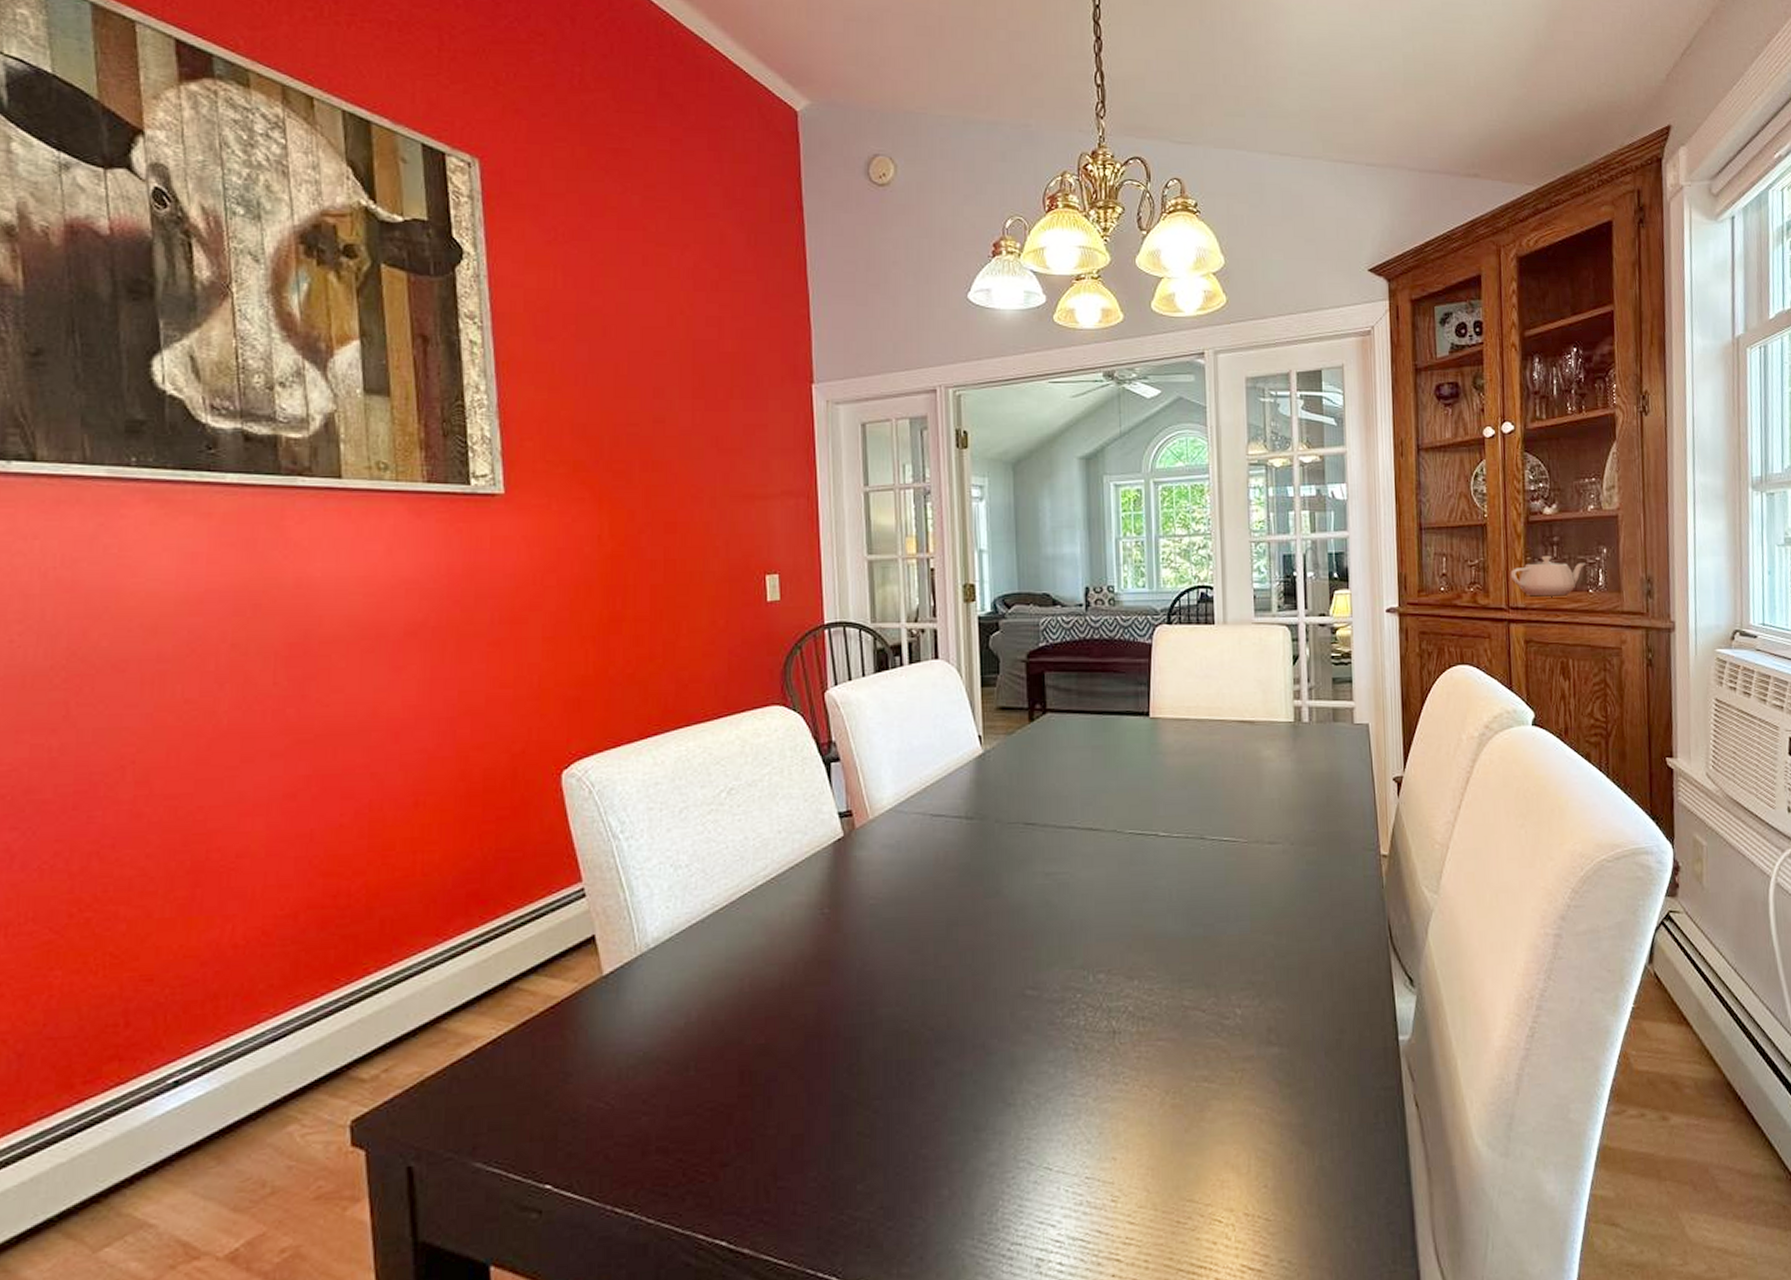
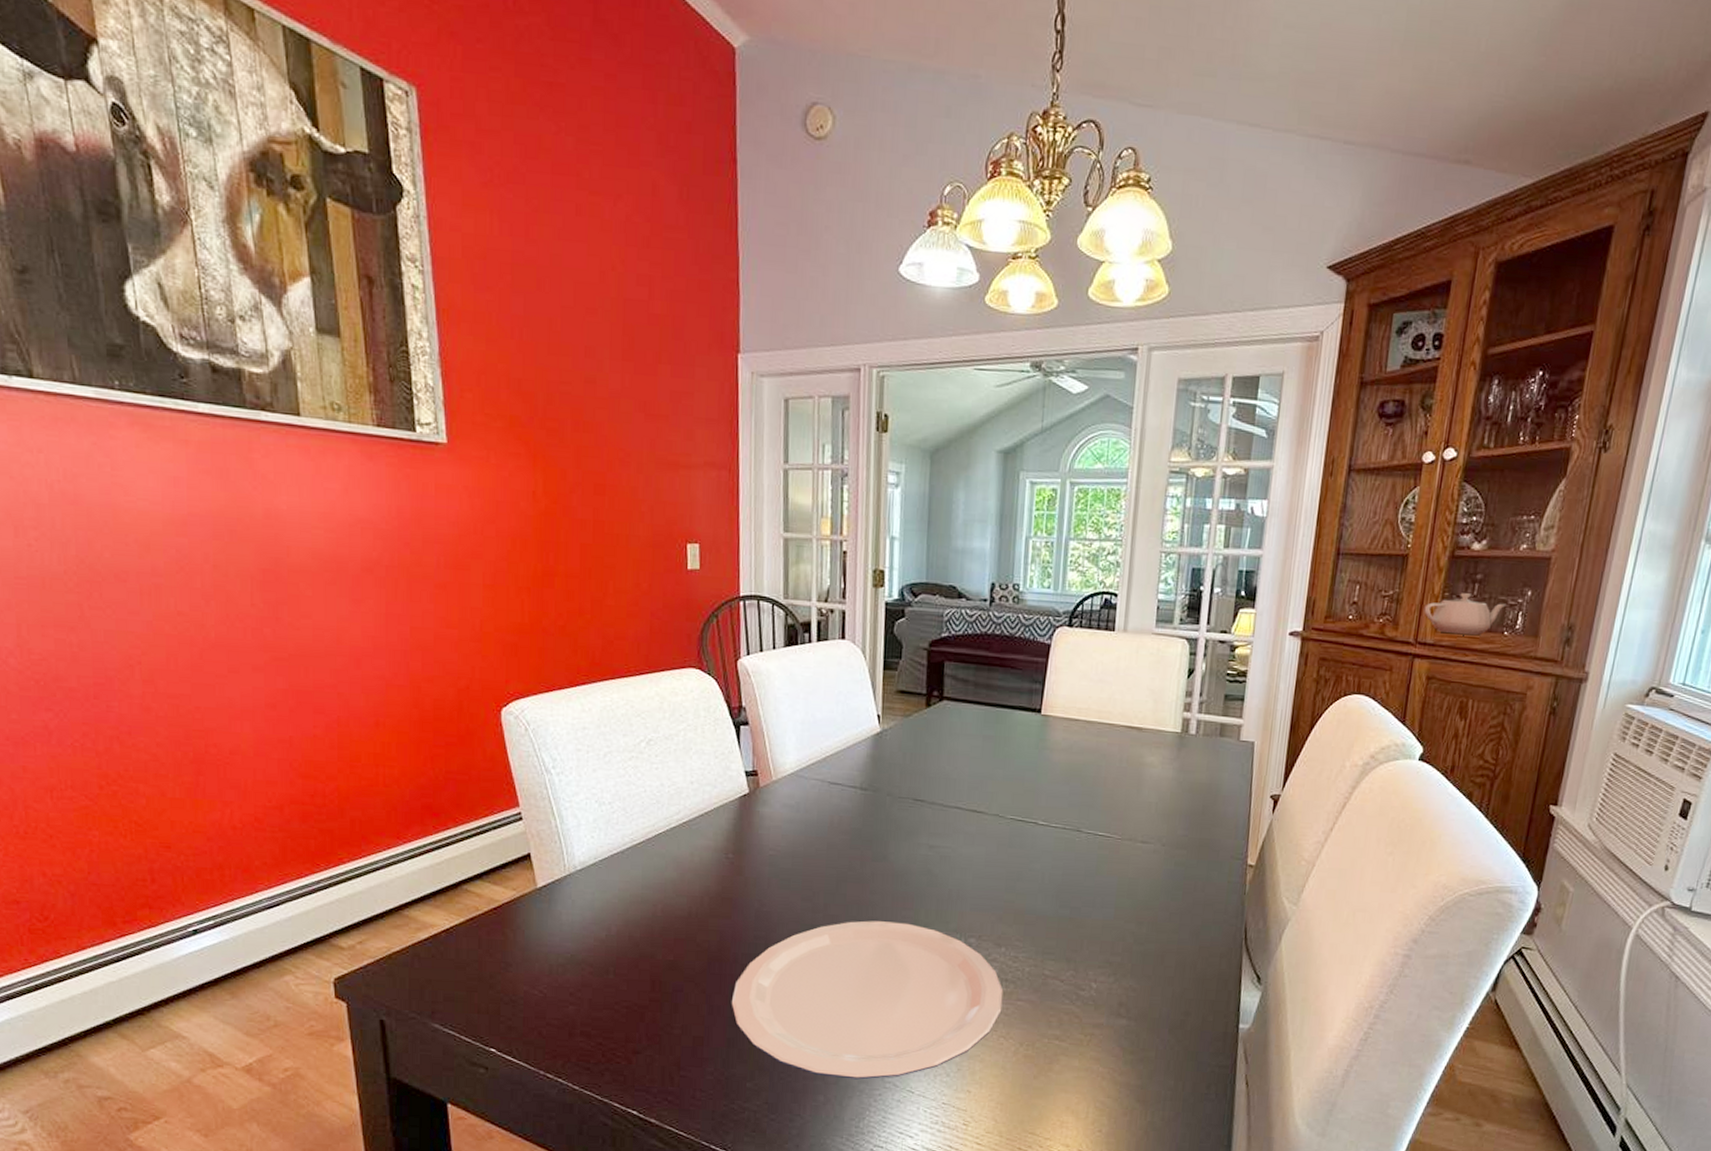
plate: none [835,965,1142,1164] -> present [732,920,1004,1080]

